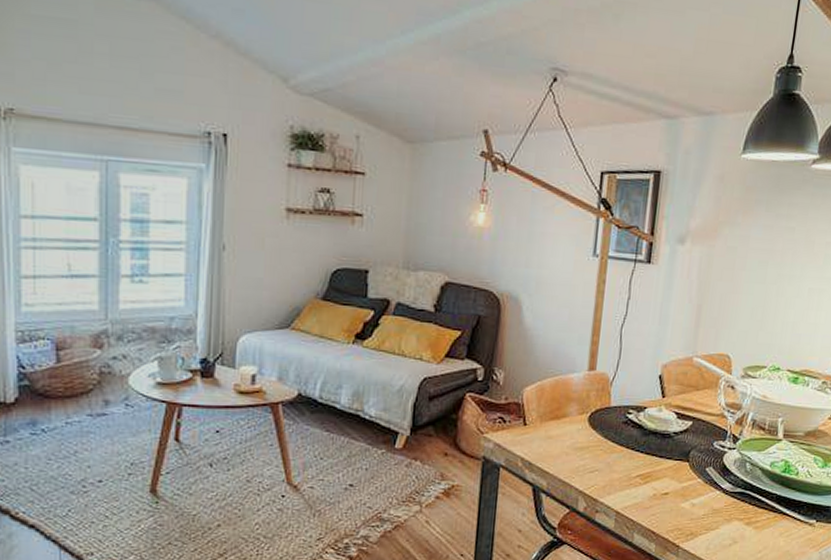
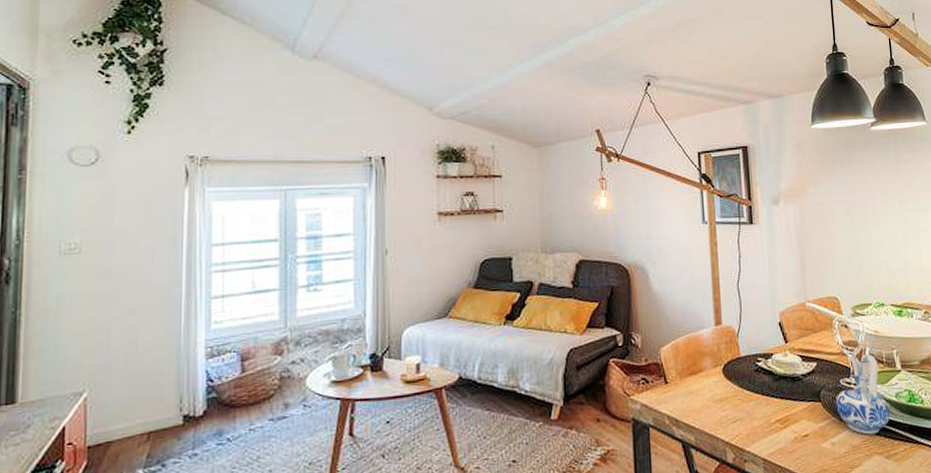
ceramic pitcher: none [704,419,761,500] -> present [836,354,890,435]

